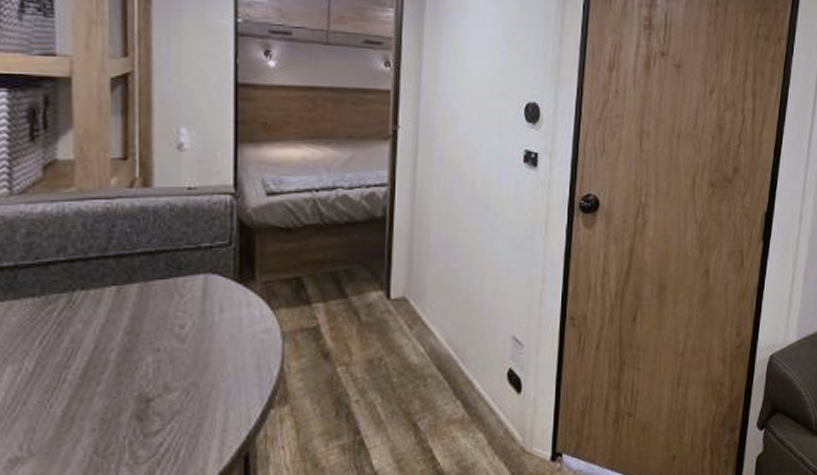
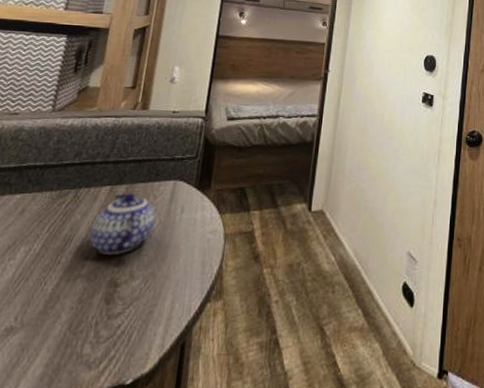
teapot: none [100,293,187,369] -> present [89,193,156,256]

